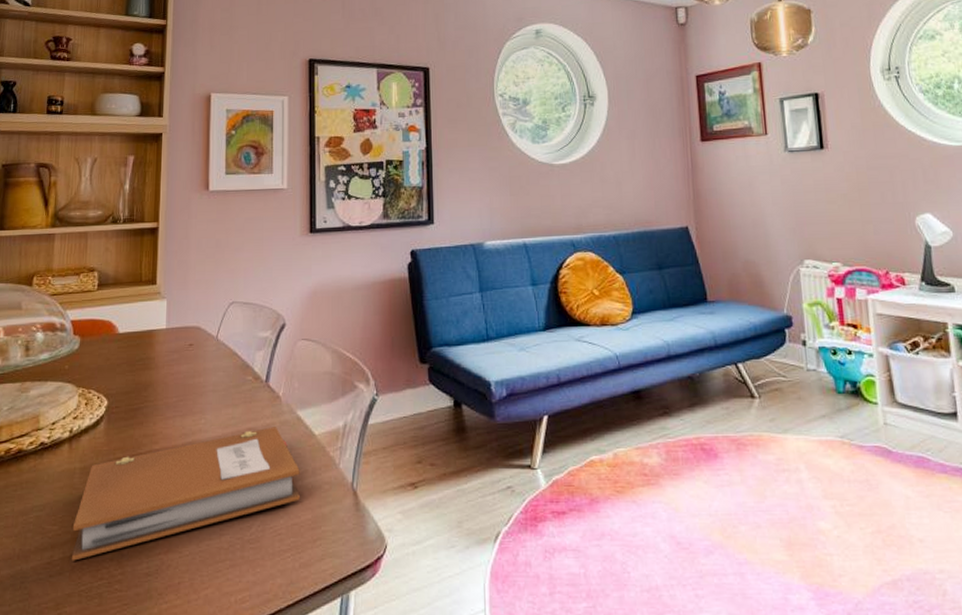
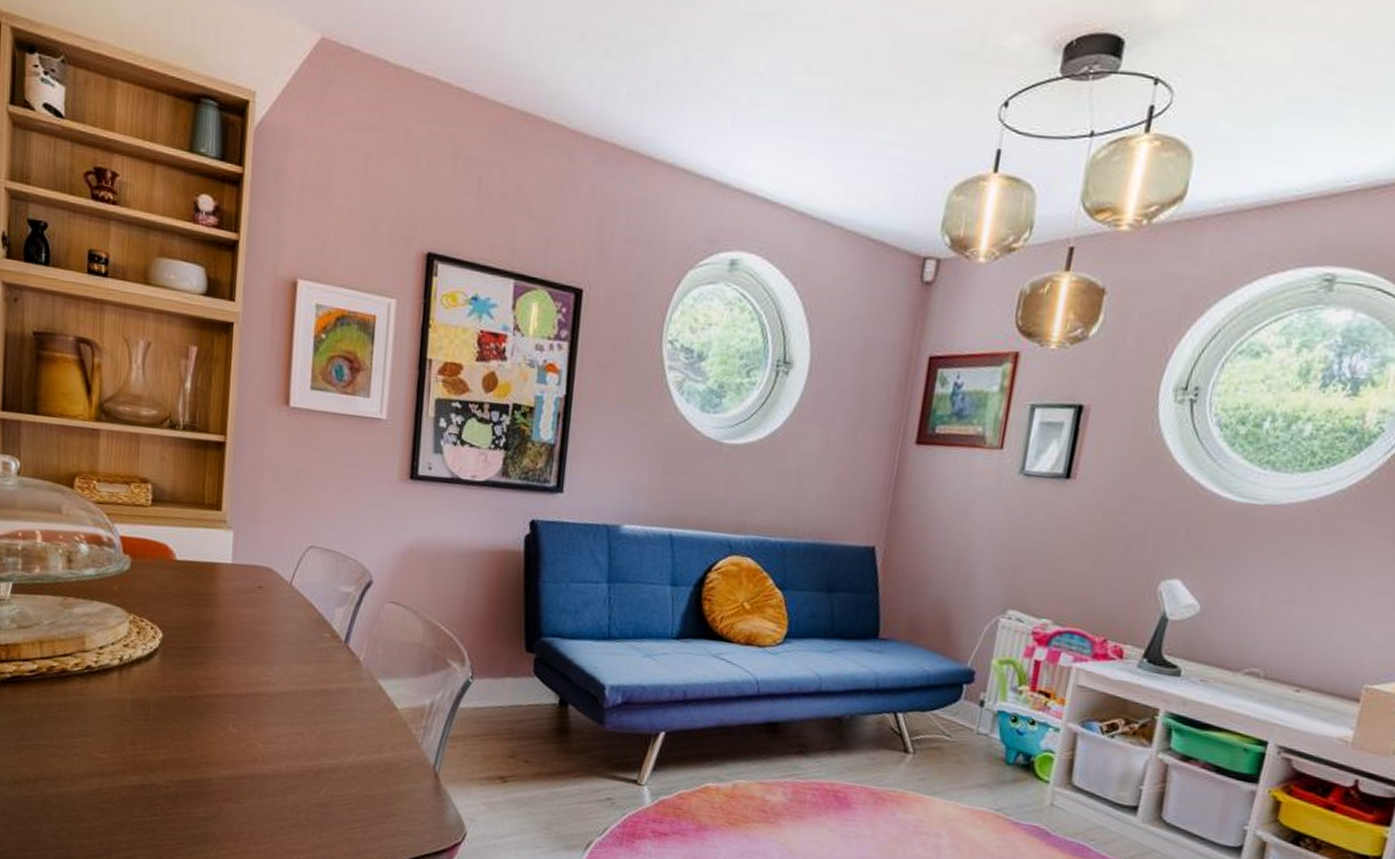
notebook: present [72,427,300,561] -> none [123,691,377,793]

